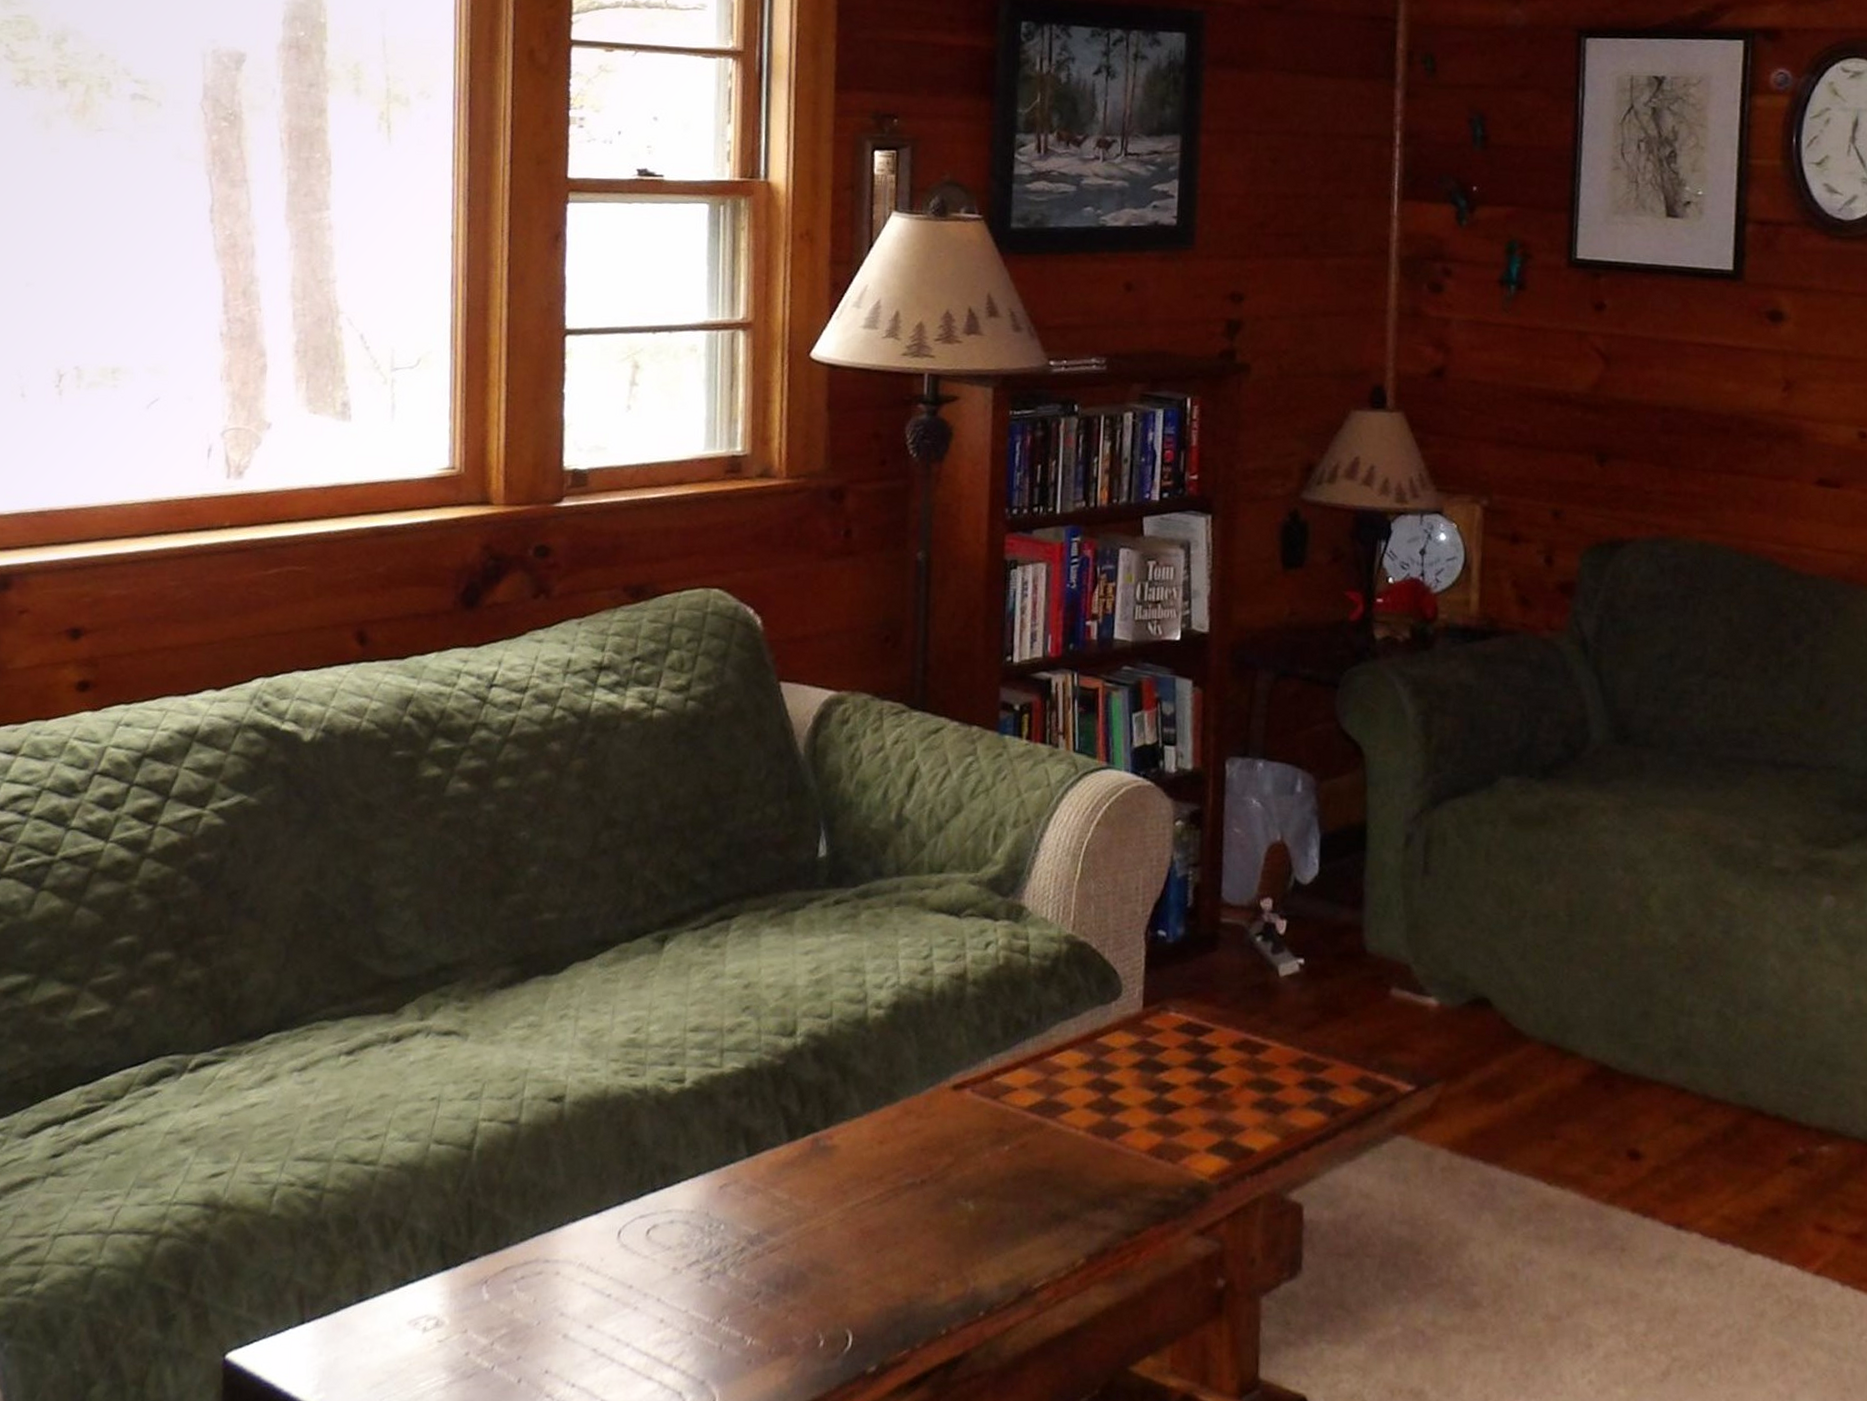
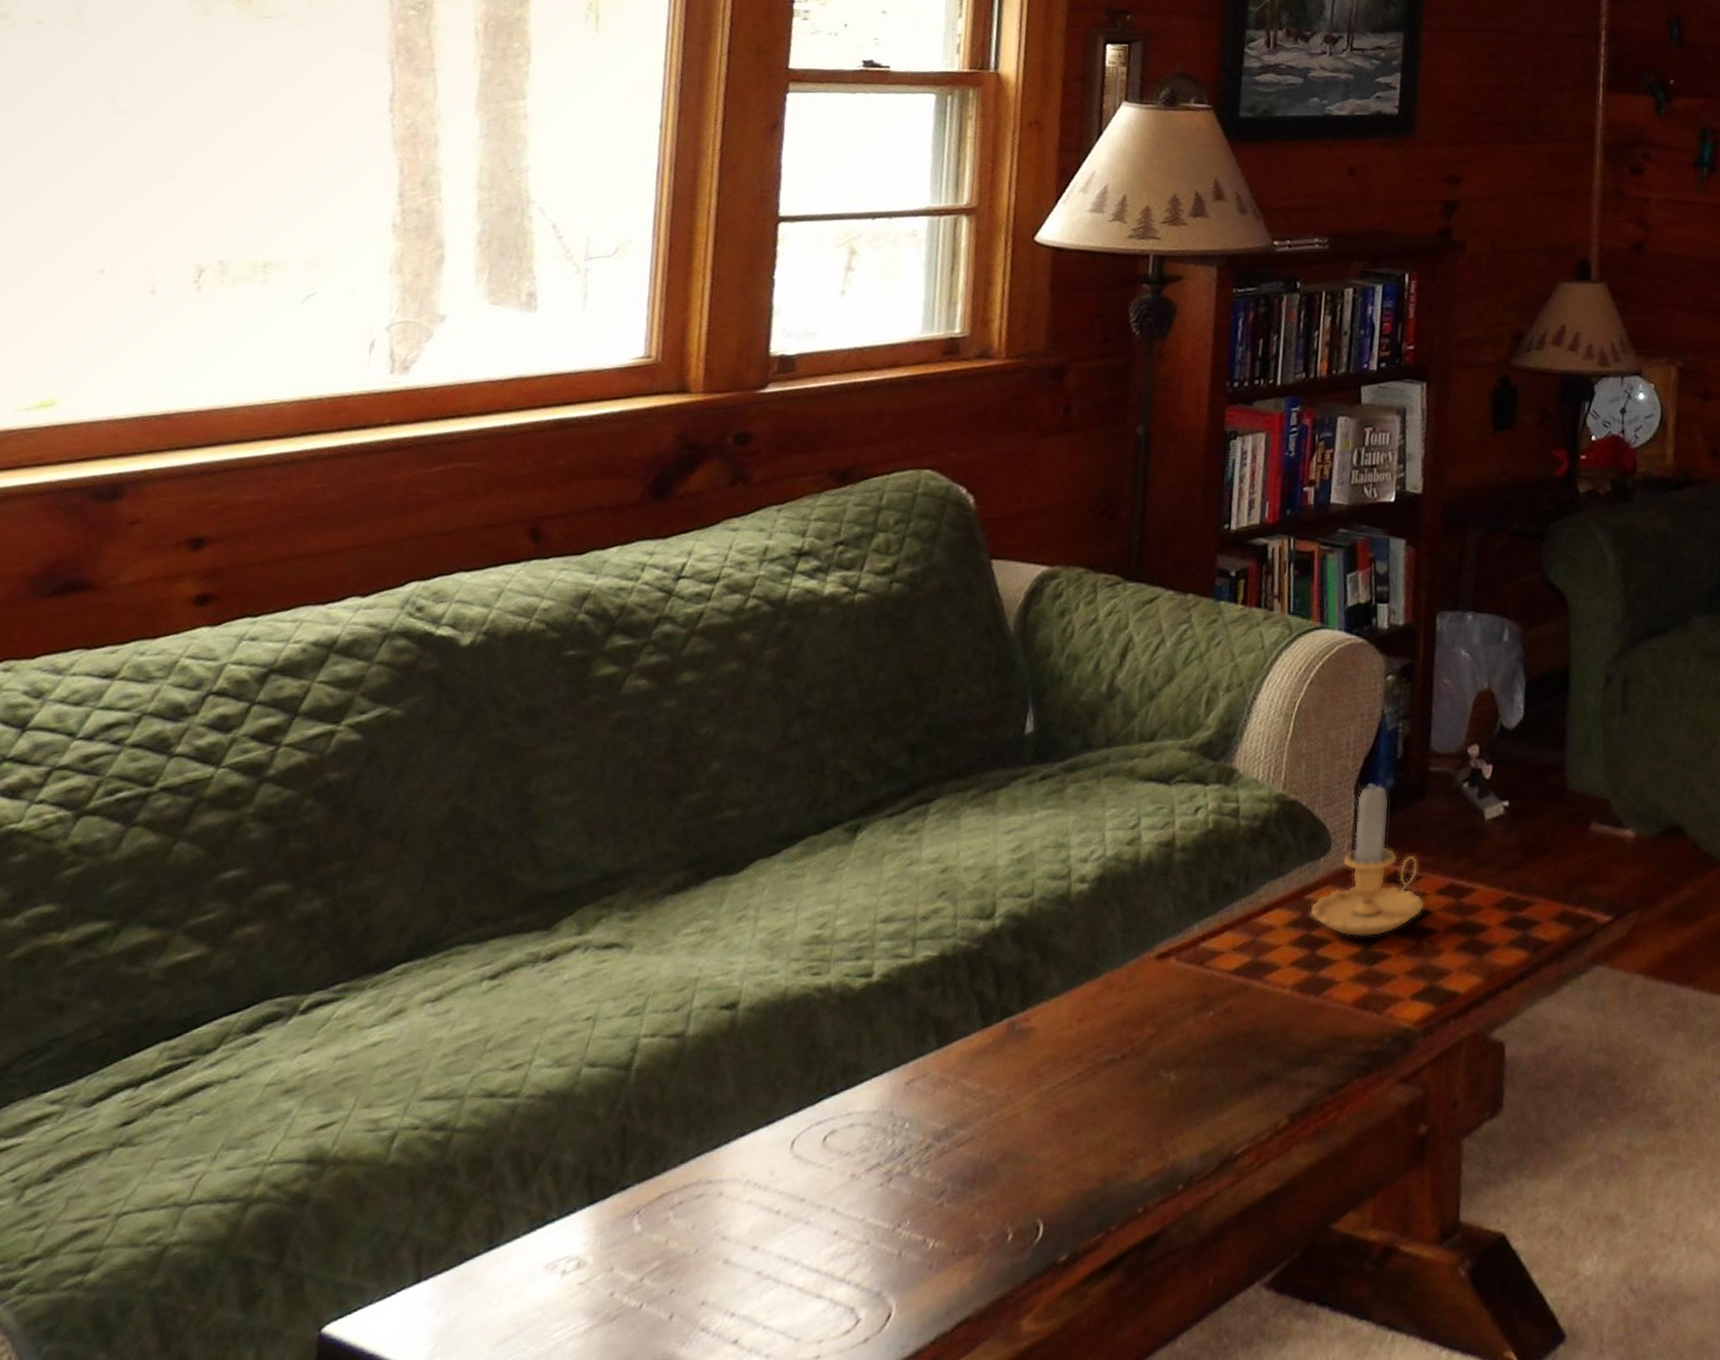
candle: none [1102,928,1218,1086] -> present [1310,780,1425,937]

